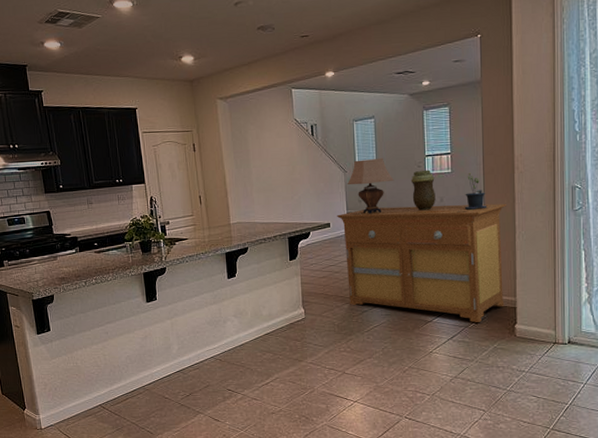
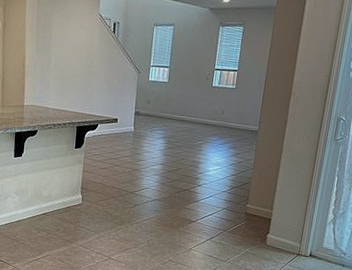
sideboard: present [337,203,507,322] -> none [124,110,280,228]
table lamp: present [346,157,395,214] -> none [139,63,183,116]
decorative urn: present [410,169,436,211] -> none [196,82,220,121]
potted plant: present [464,172,488,210] -> none [241,91,263,127]

